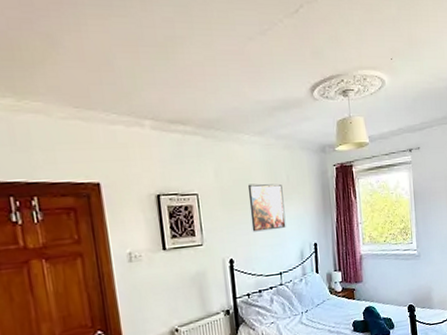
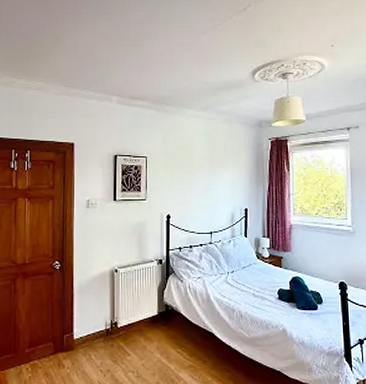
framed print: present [247,183,286,232] -> none [189,151,220,193]

